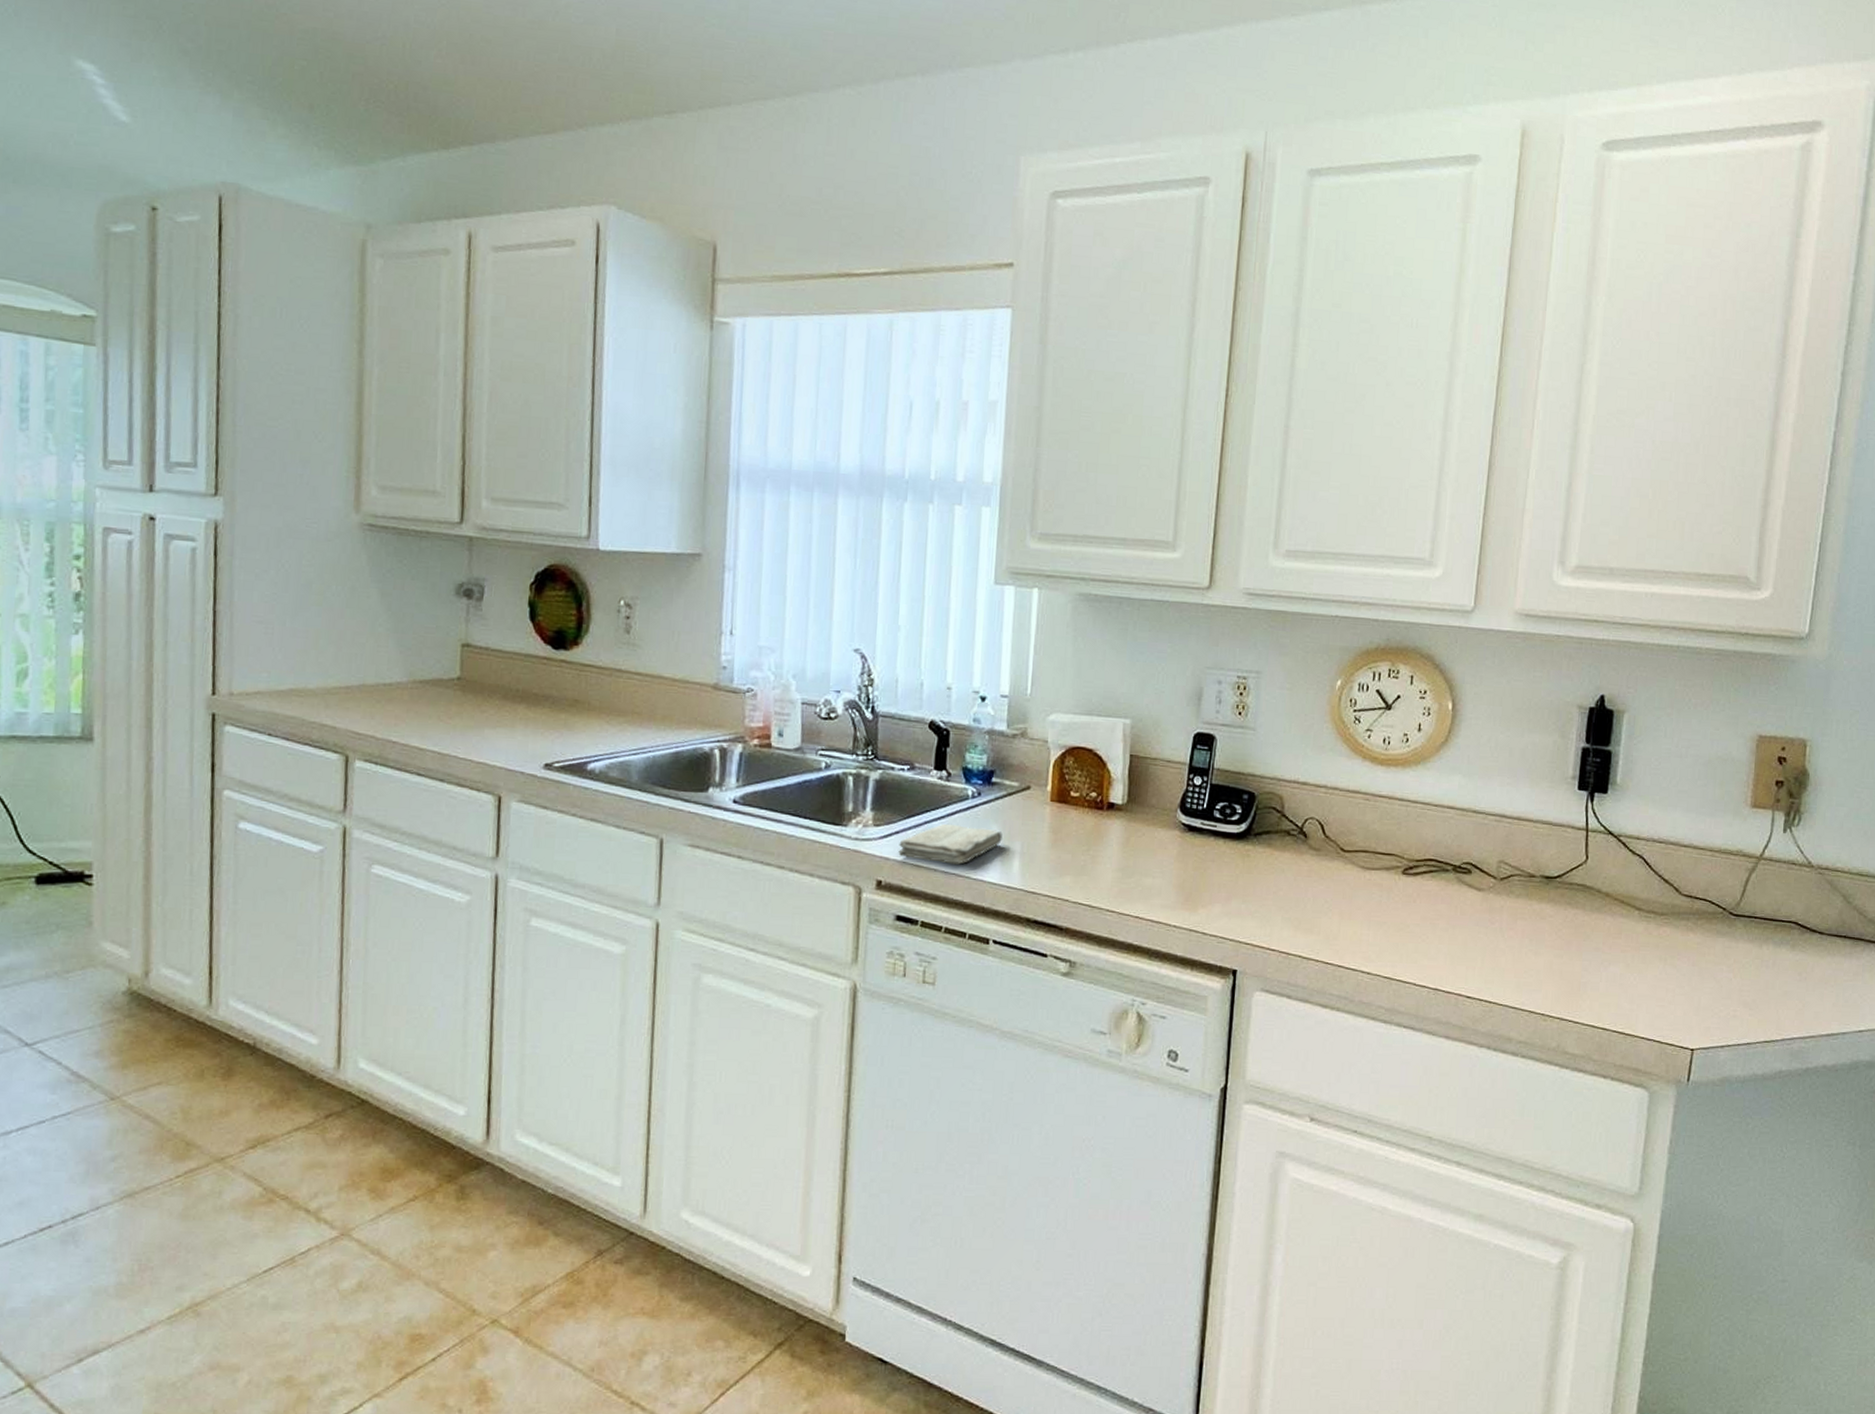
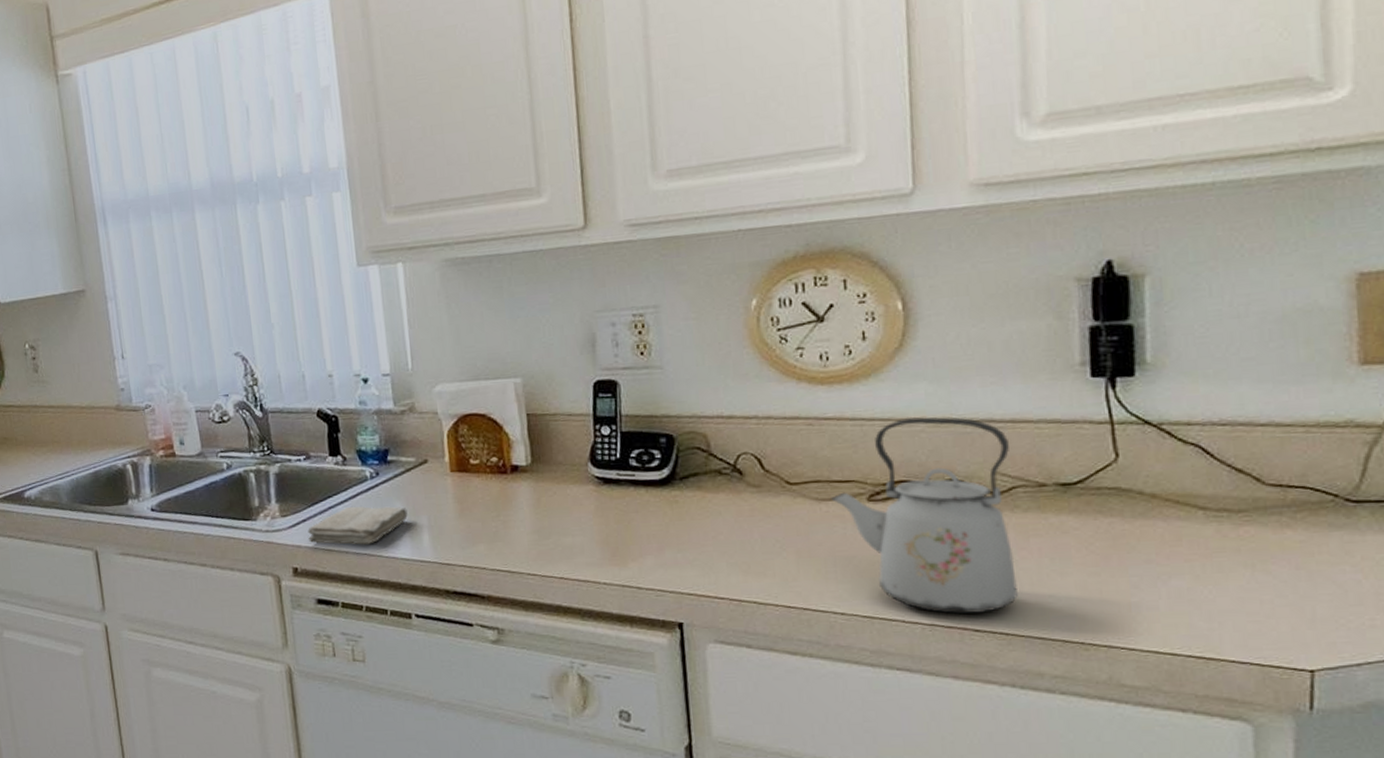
kettle: none [1374,805,1513,982] -> present [831,417,1019,614]

